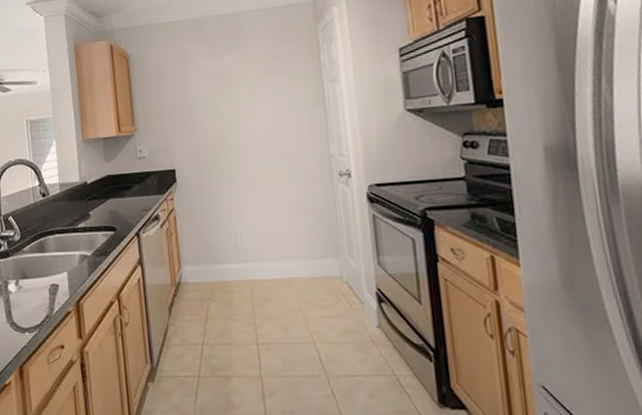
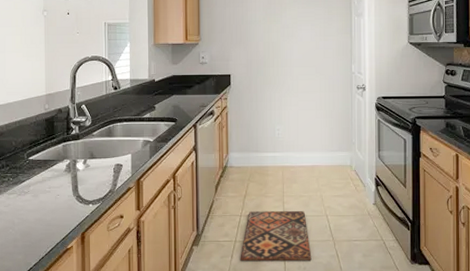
doormat: none [206,336,300,403] -> present [240,210,312,262]

